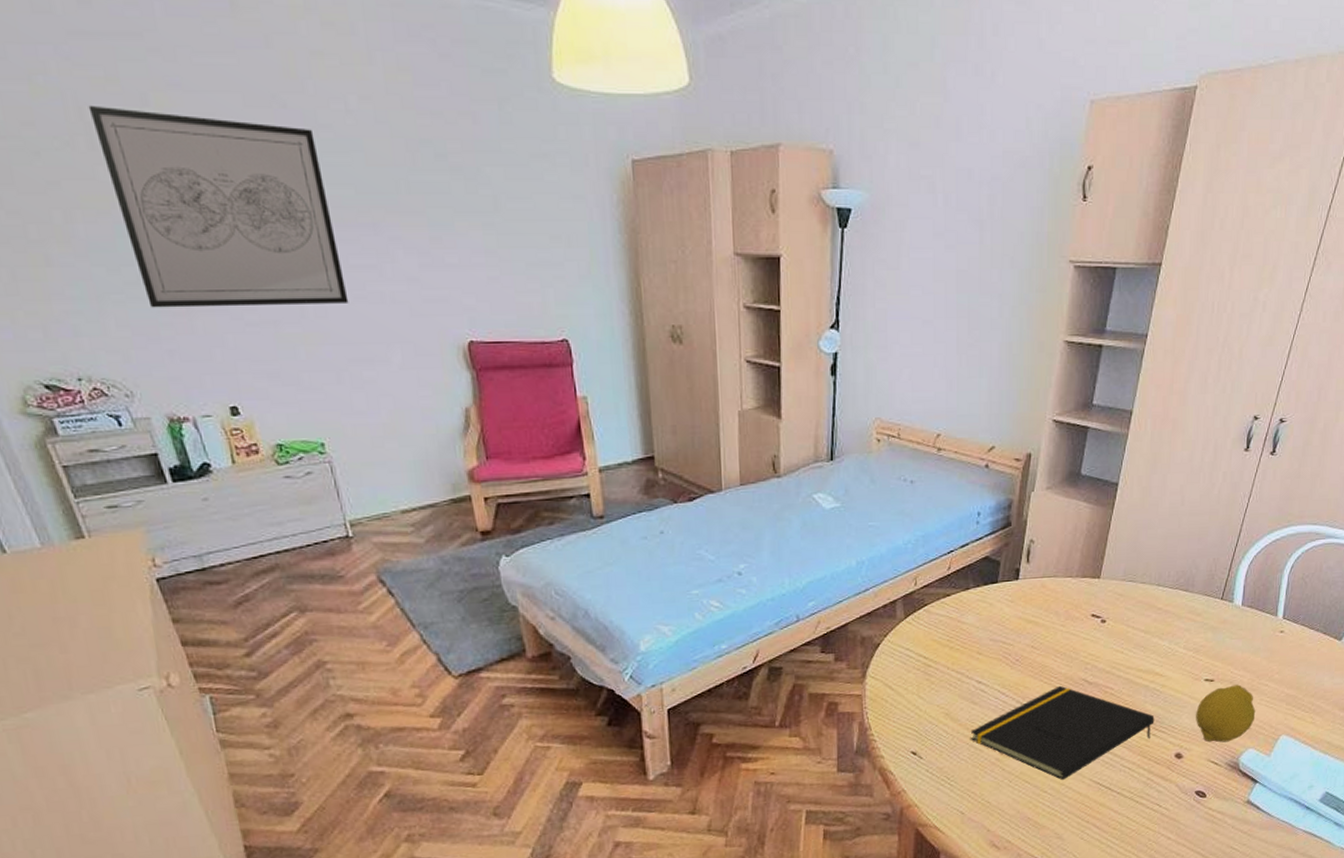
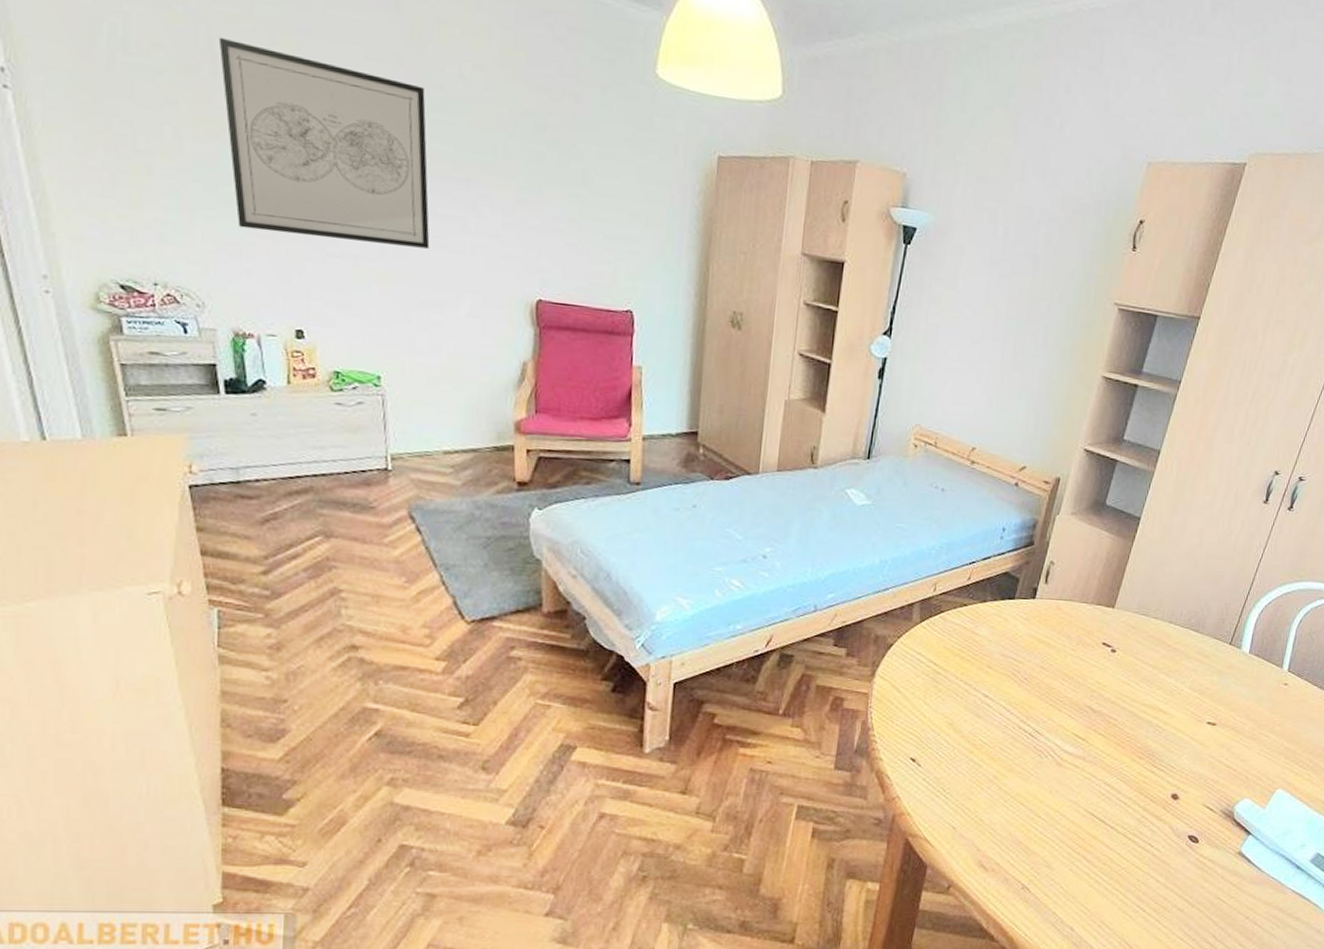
notepad: present [970,685,1155,781] -> none [971,709,1155,808]
fruit: present [1196,684,1256,743] -> none [1195,731,1255,789]

